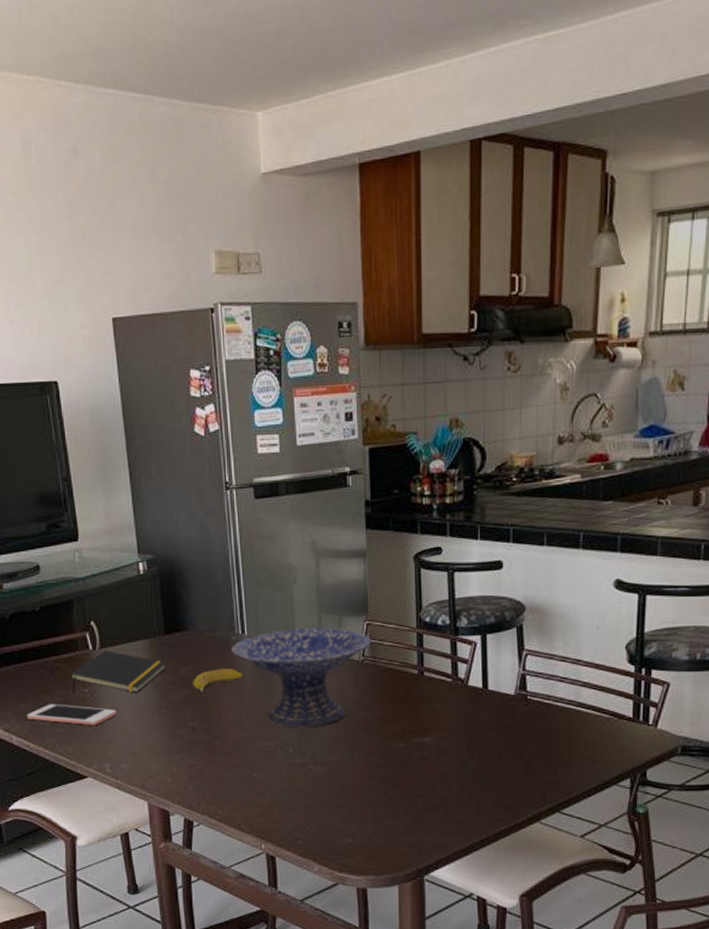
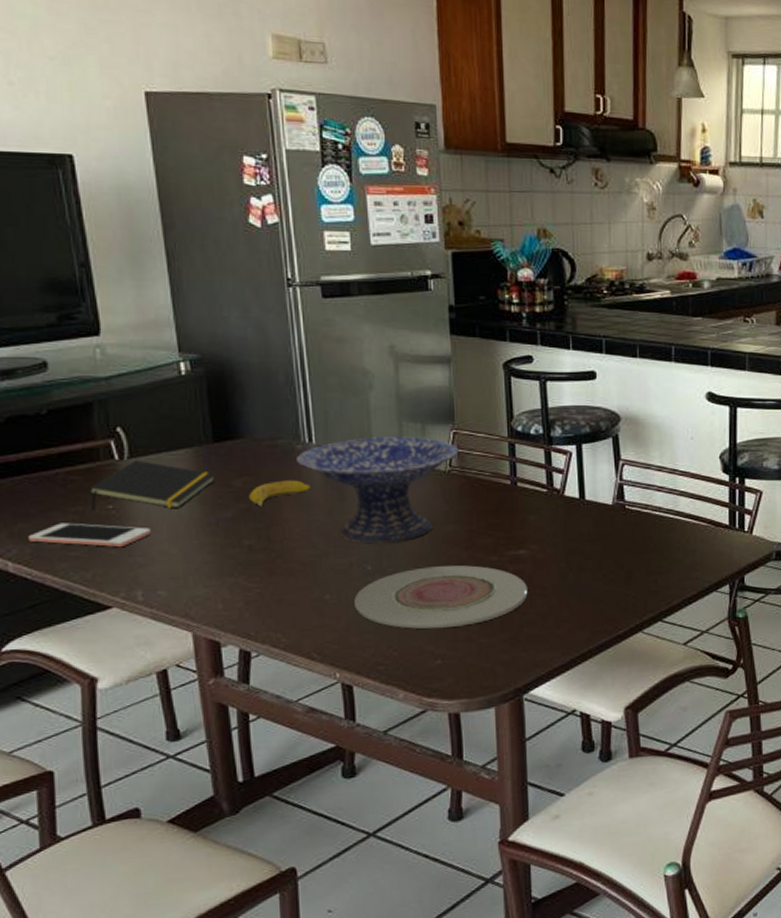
plate: none [278,751,431,809] -> present [354,565,528,629]

